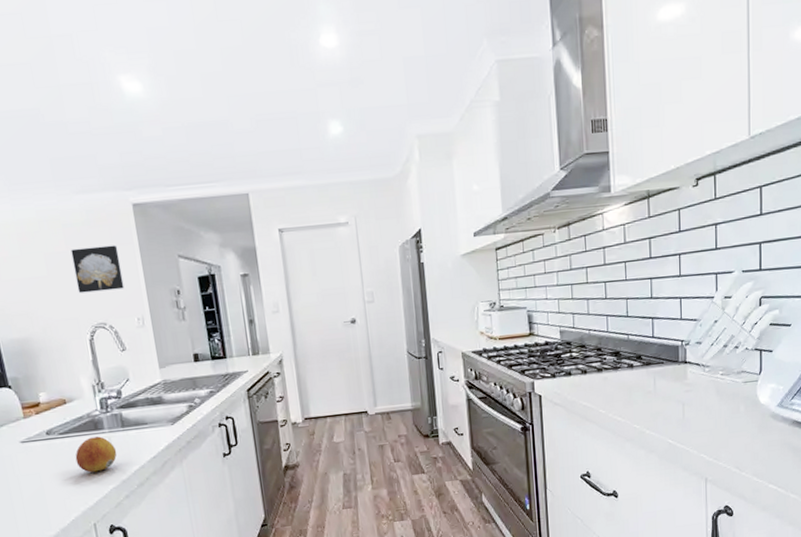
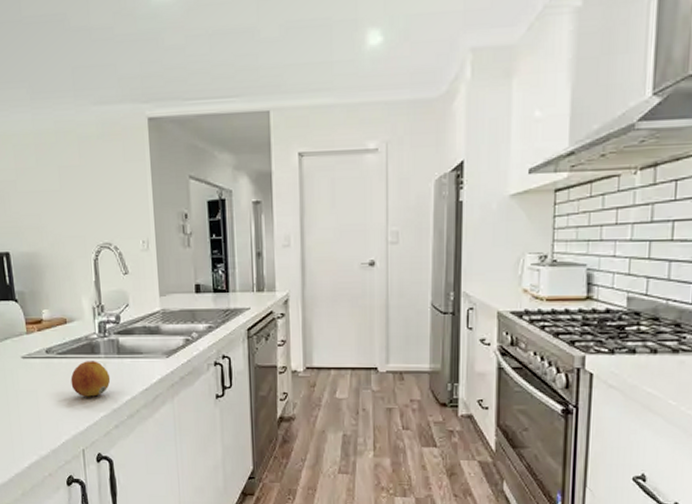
wall art: present [70,245,125,293] -> none [84,161,133,210]

